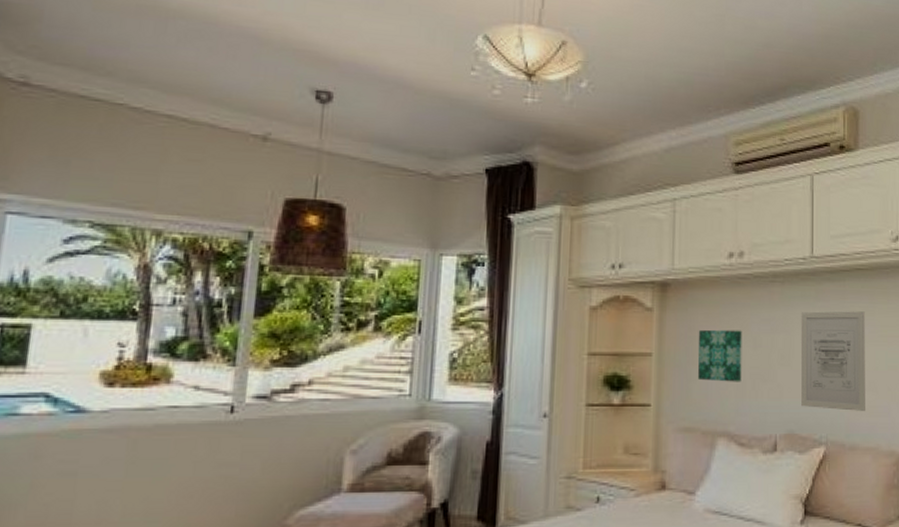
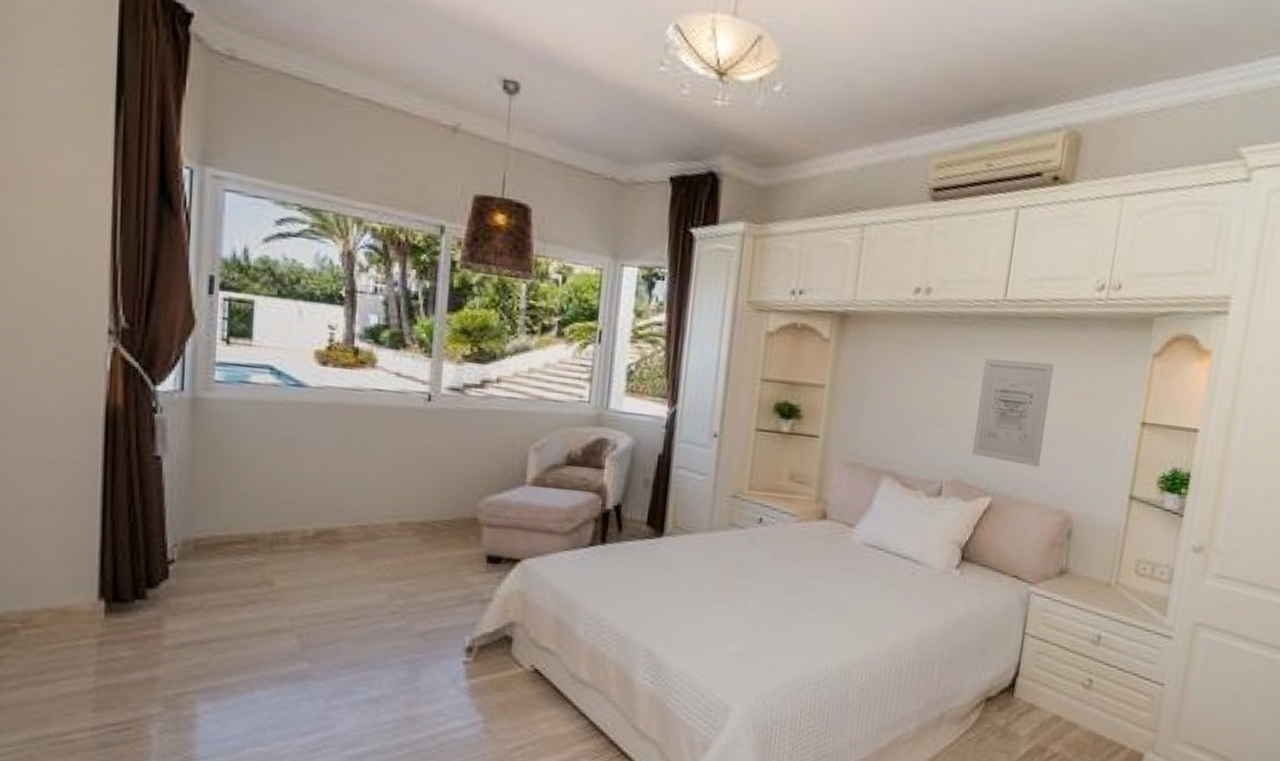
wall art: present [697,329,742,382] -> none [869,367,920,424]

